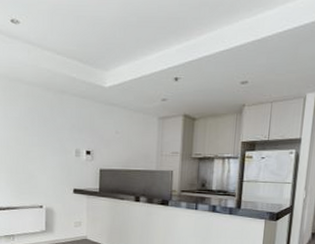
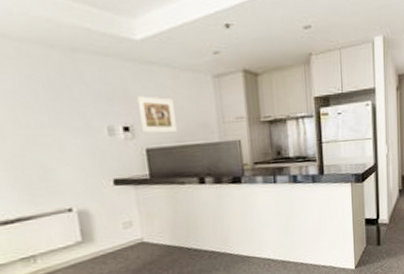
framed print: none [98,129,125,159] -> present [136,96,177,134]

